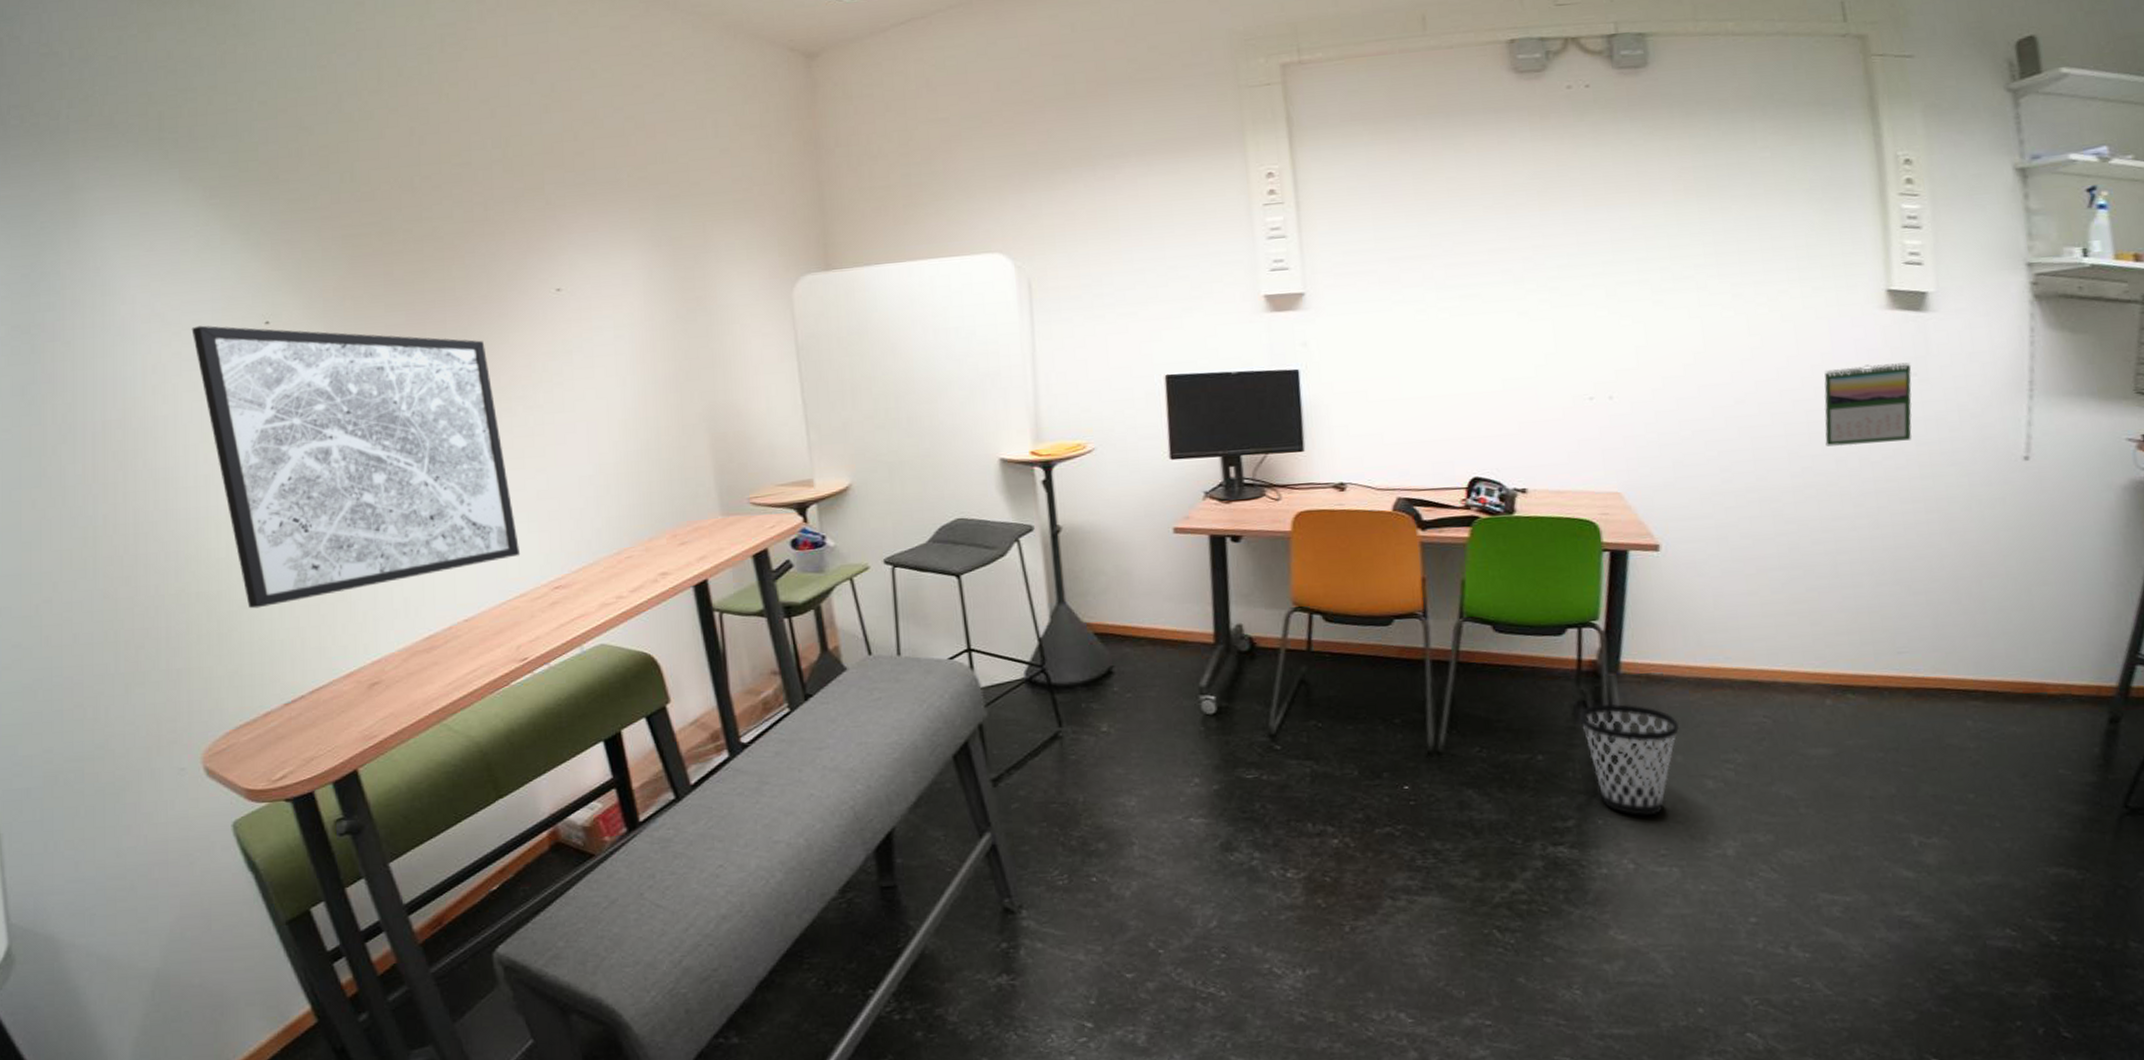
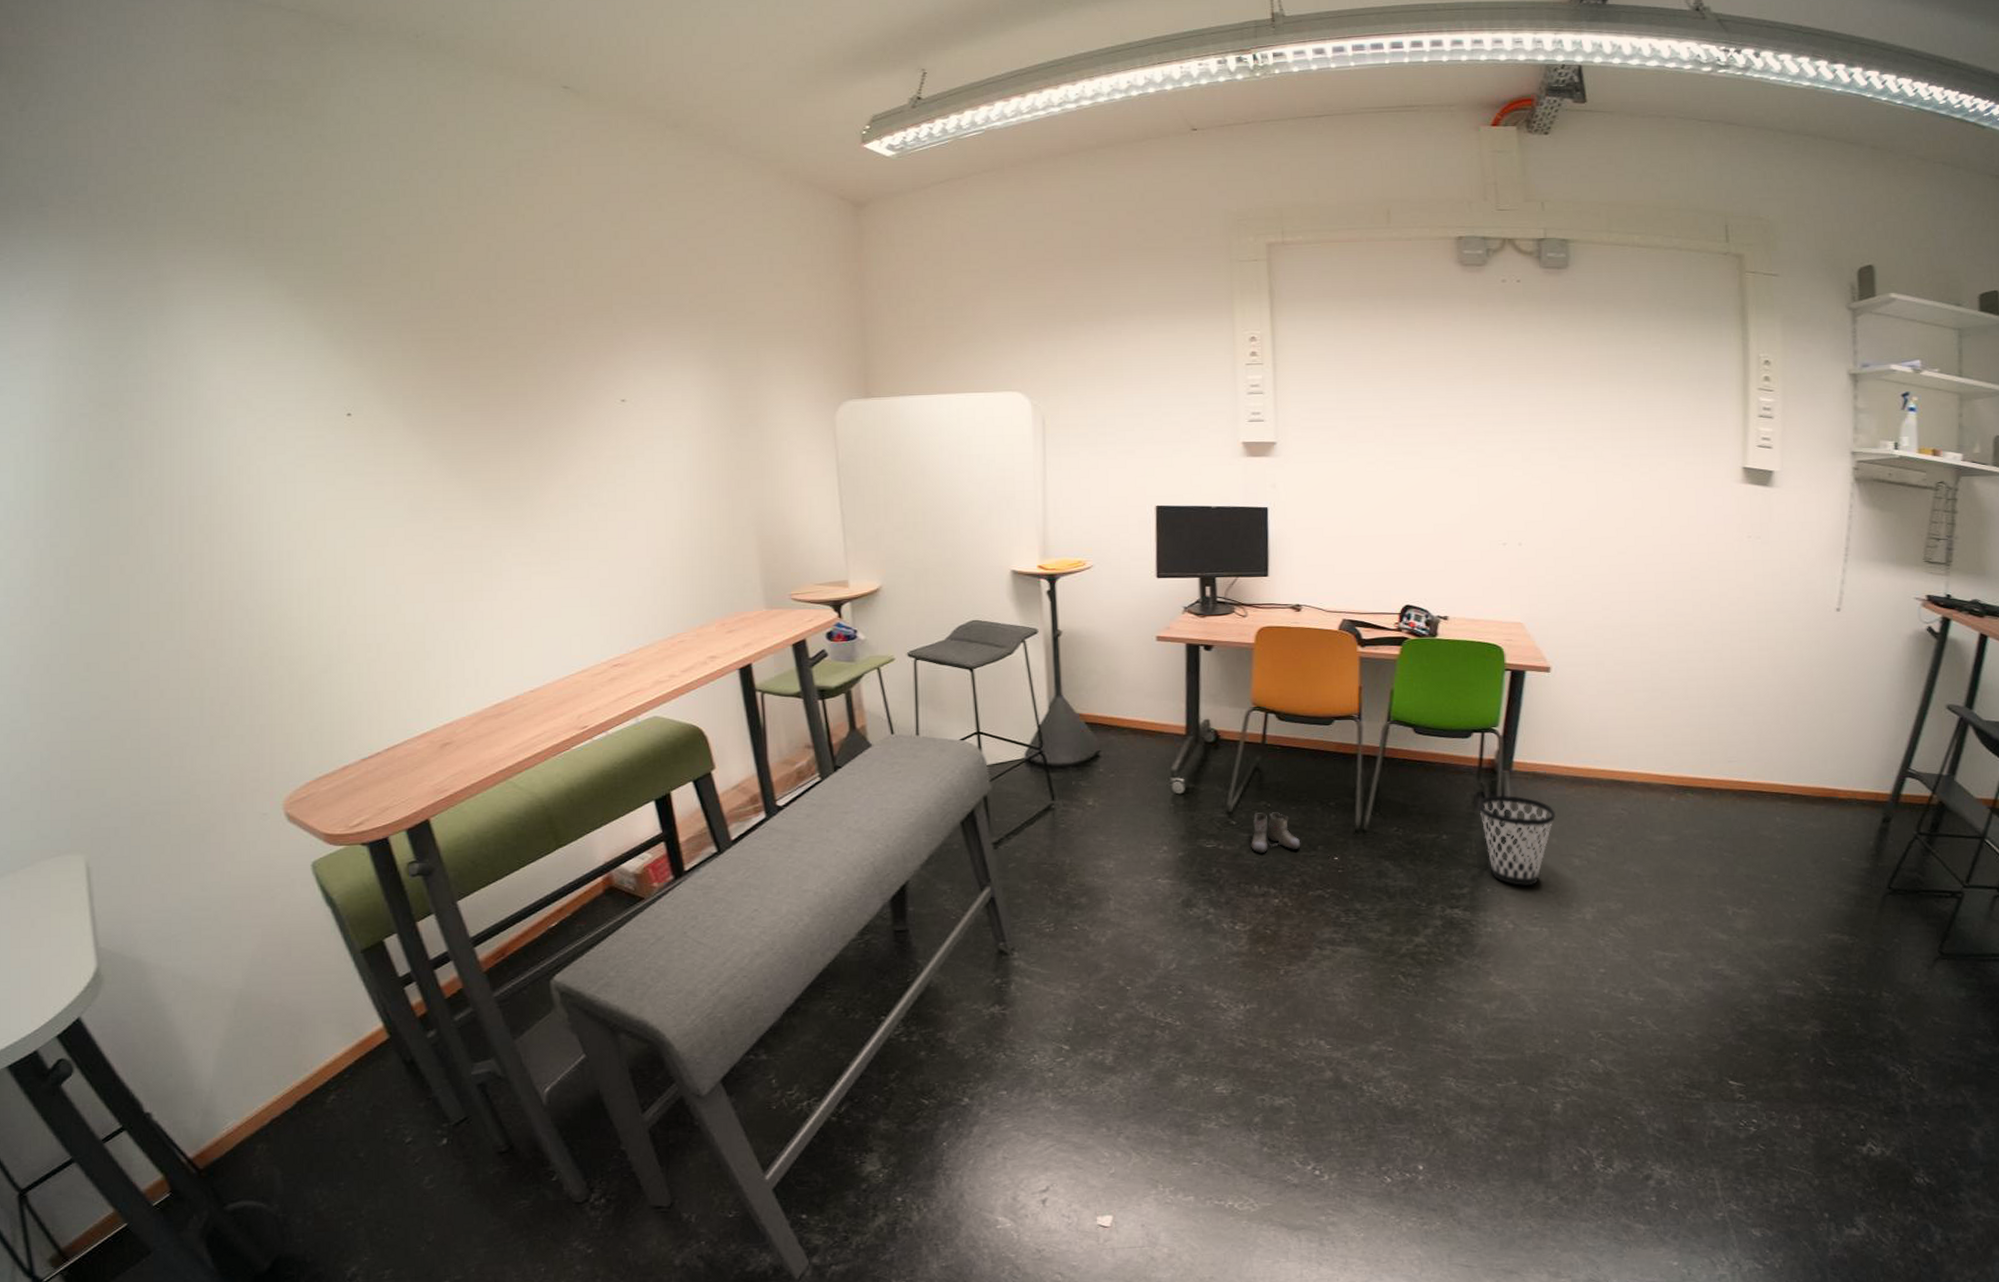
wall art: present [191,325,521,609] -> none [276,413,583,673]
boots: none [1300,733,1362,783] -> present [1251,812,1301,853]
calendar: present [1824,362,1912,447] -> none [1686,527,1757,593]

